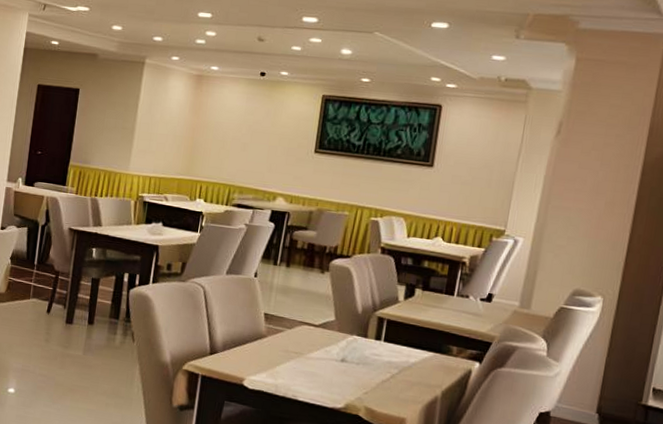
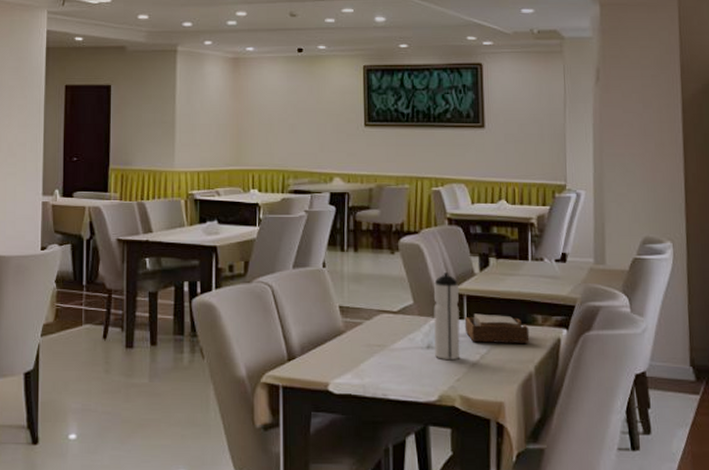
water bottle: none [348,296,382,375] -> present [433,273,460,359]
napkin holder: none [380,337,443,371] -> present [464,313,530,345]

